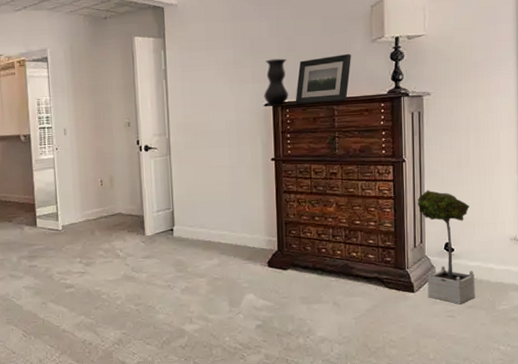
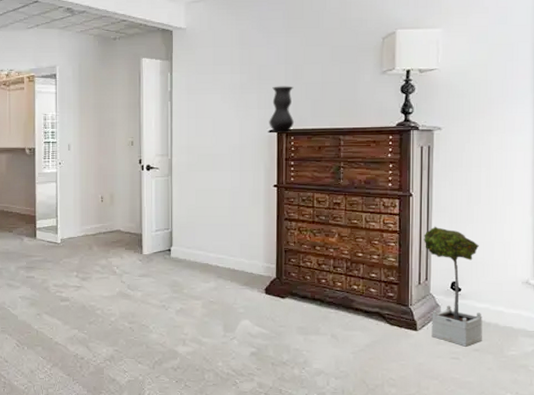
picture frame: present [295,53,351,104] -> none [300,84,360,132]

